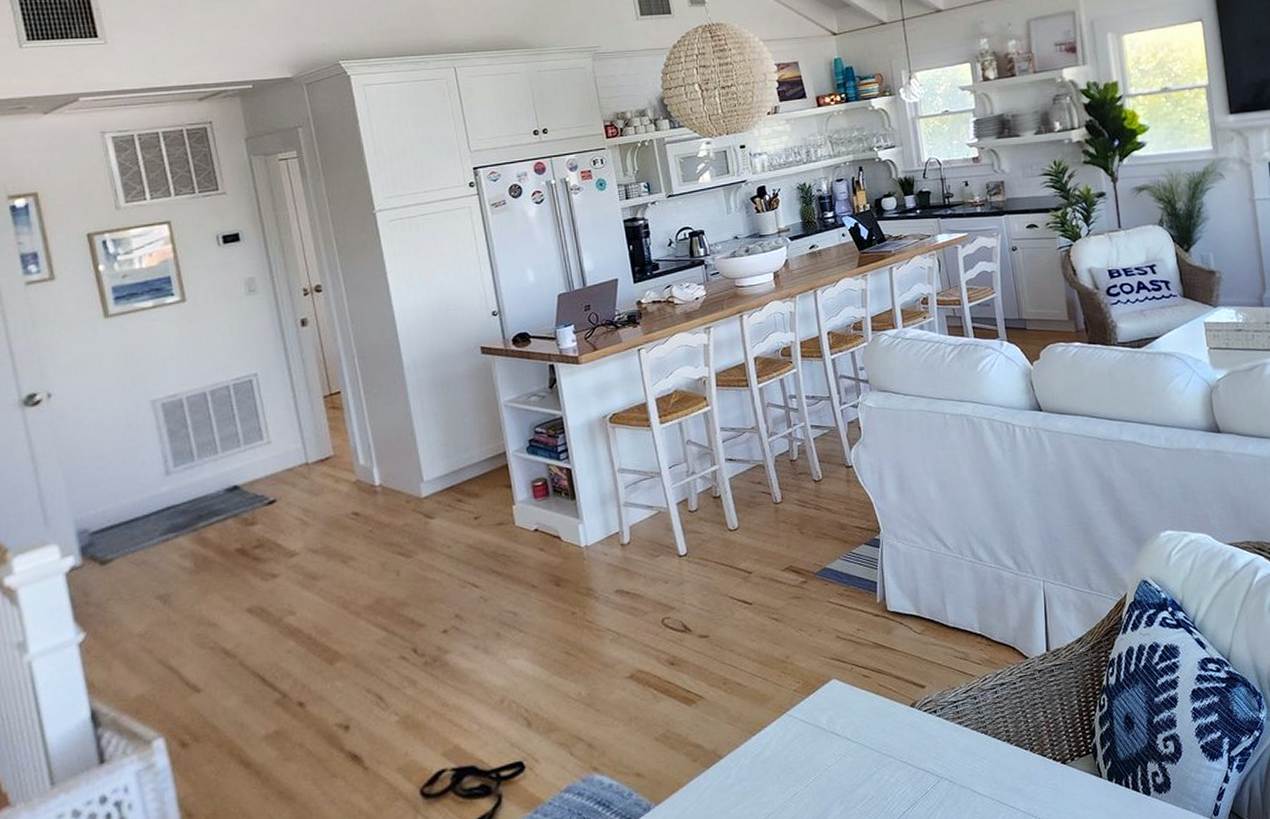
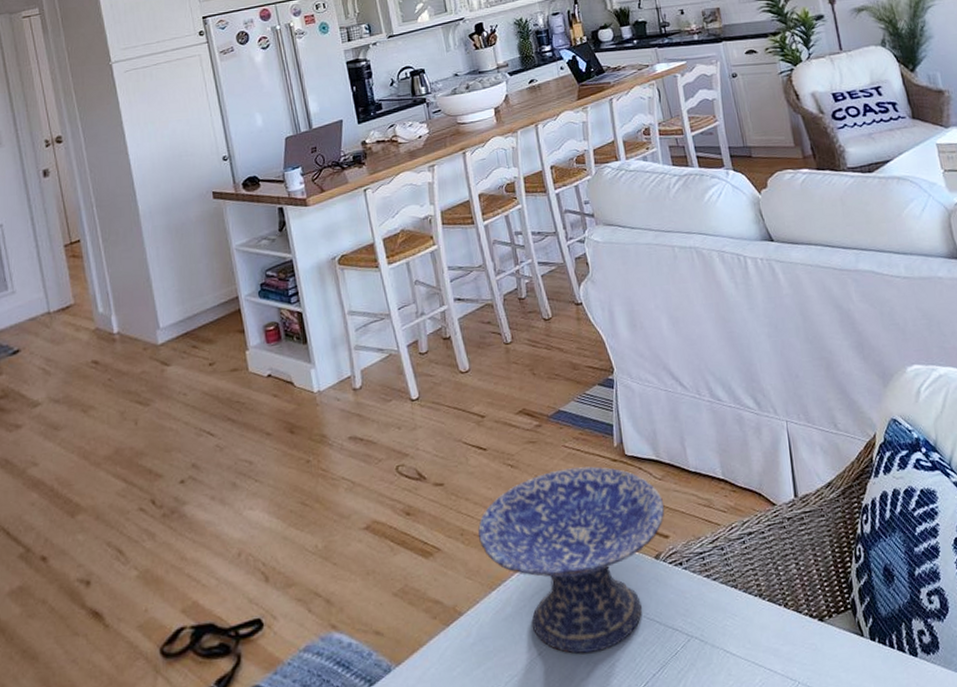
decorative bowl: none [740,621,923,793] -> present [478,466,665,654]

